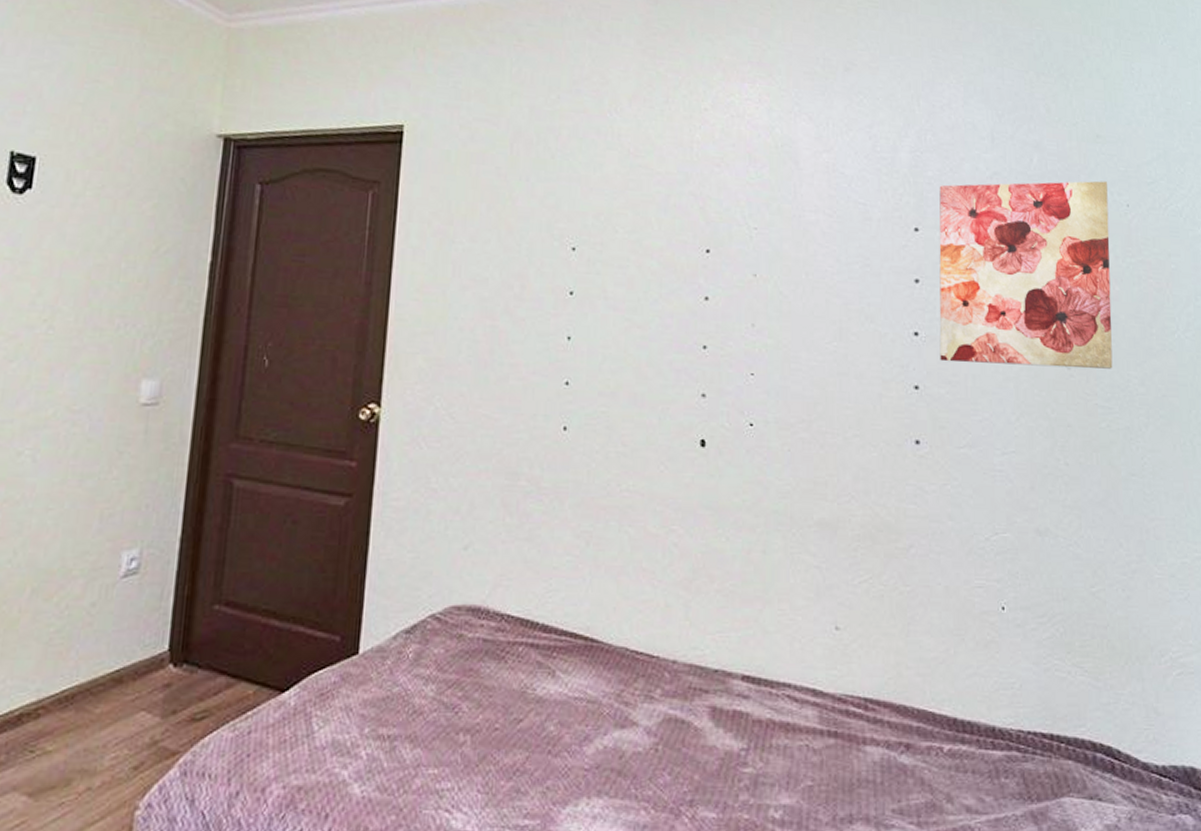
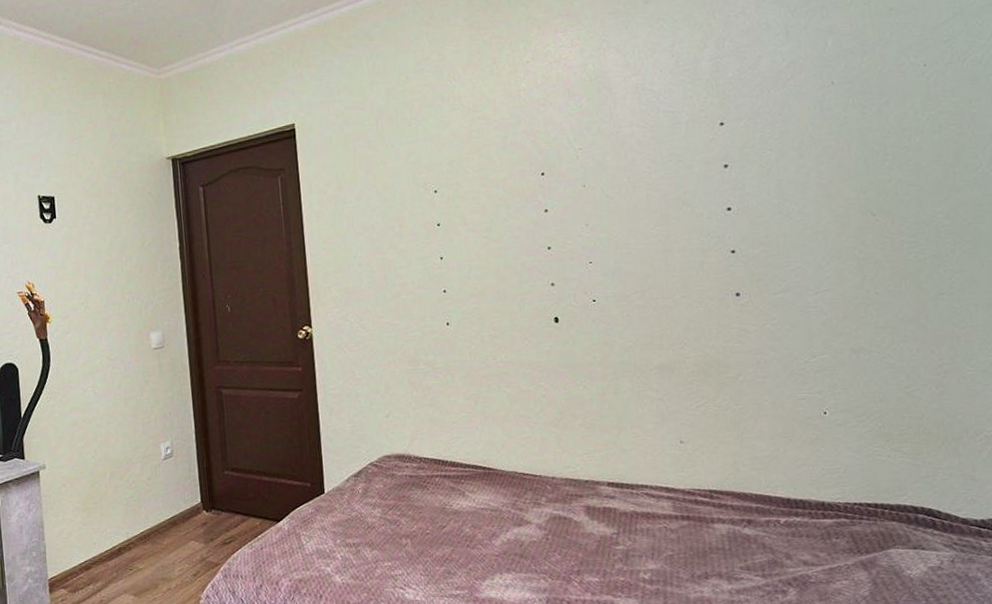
wall art: present [939,181,1113,369] -> none [740,48,917,228]

